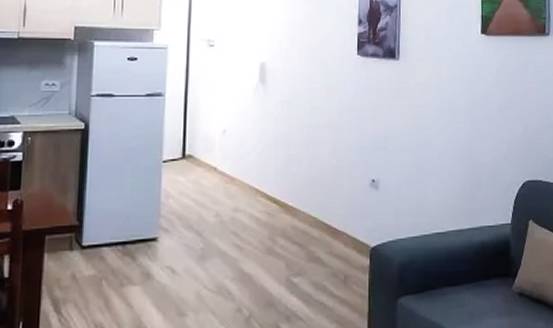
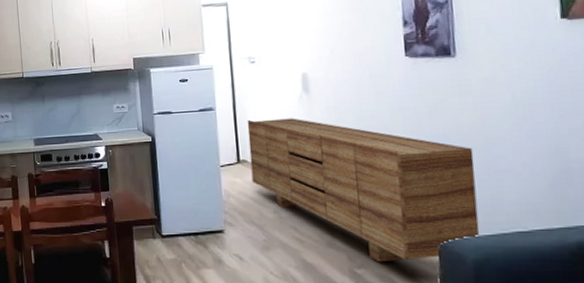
sideboard: none [196,109,407,269] -> present [247,118,481,263]

